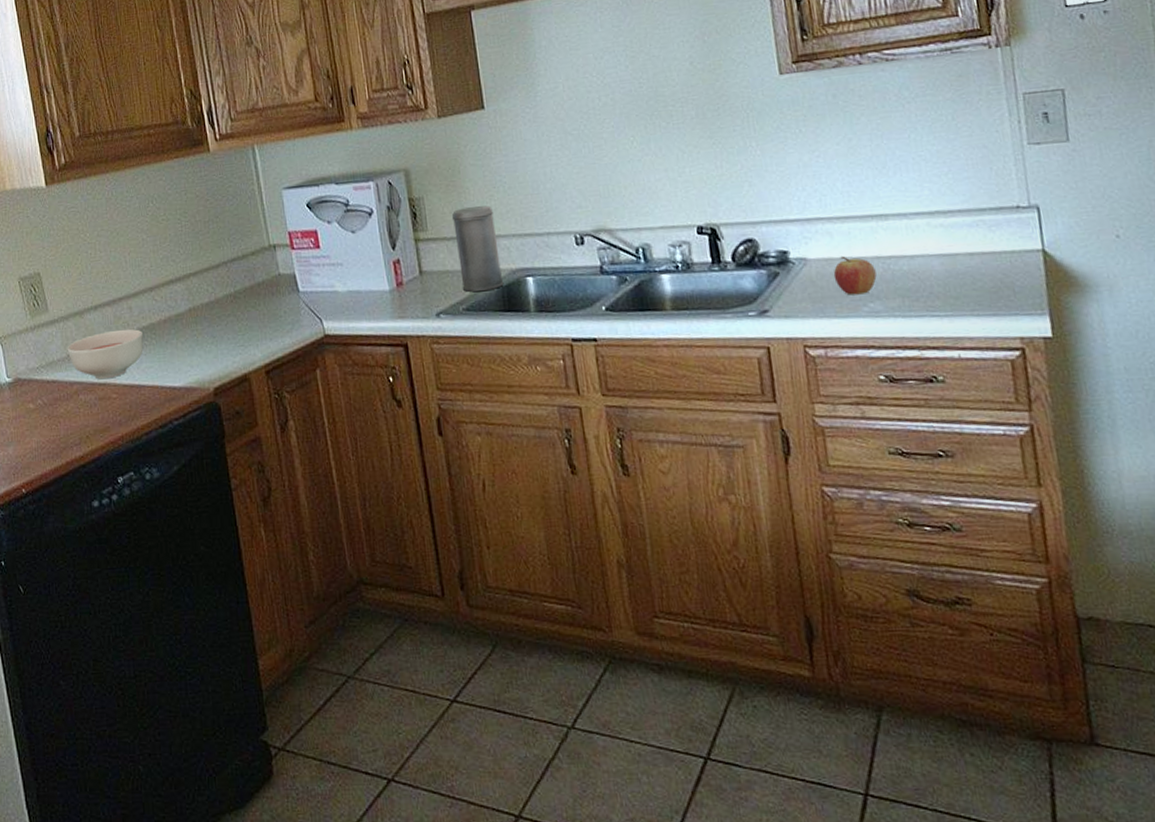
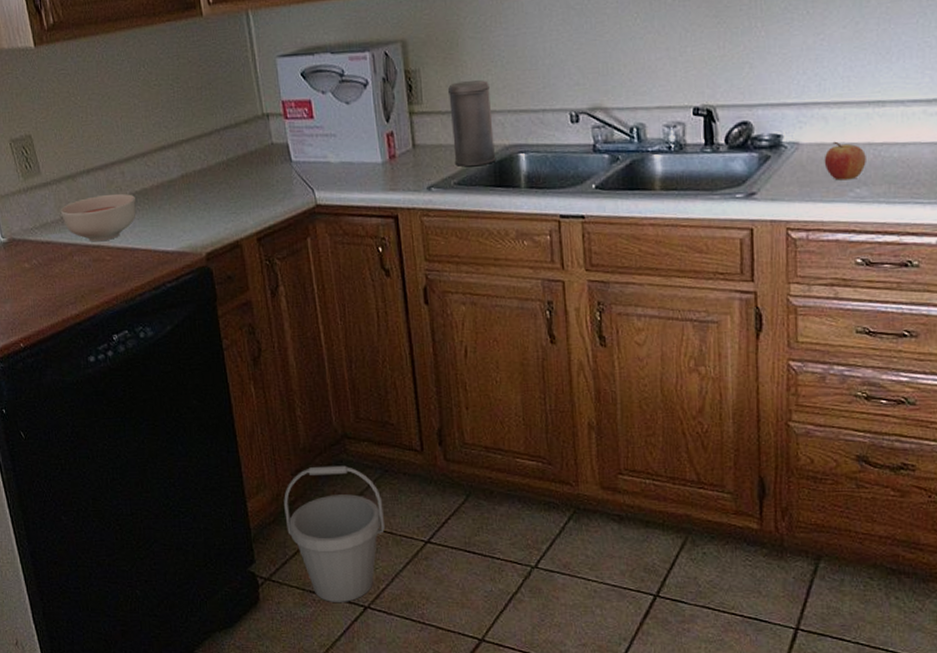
bucket: none [297,615,408,775] -> present [284,465,386,602]

